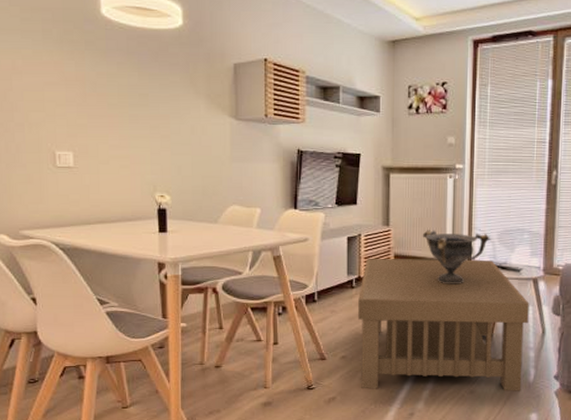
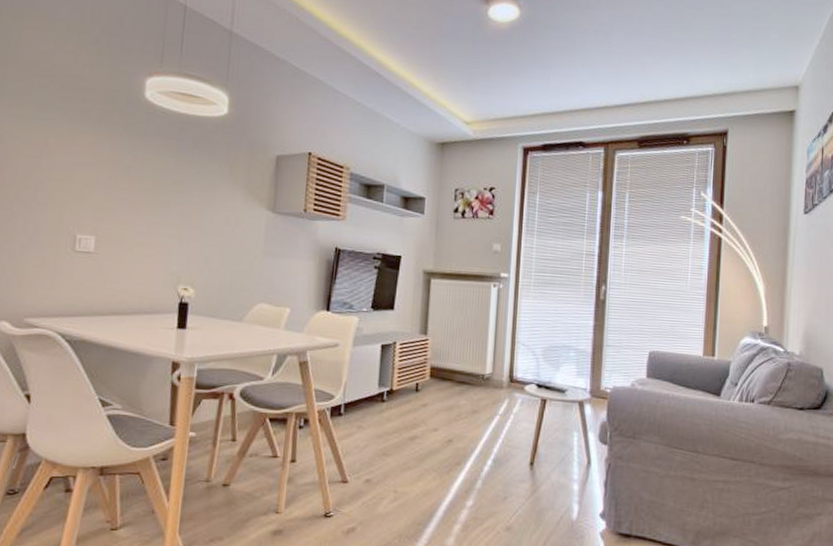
coffee table: present [358,257,529,391] -> none [385,368,574,530]
decorative bowl: present [422,230,491,284] -> none [461,341,535,404]

